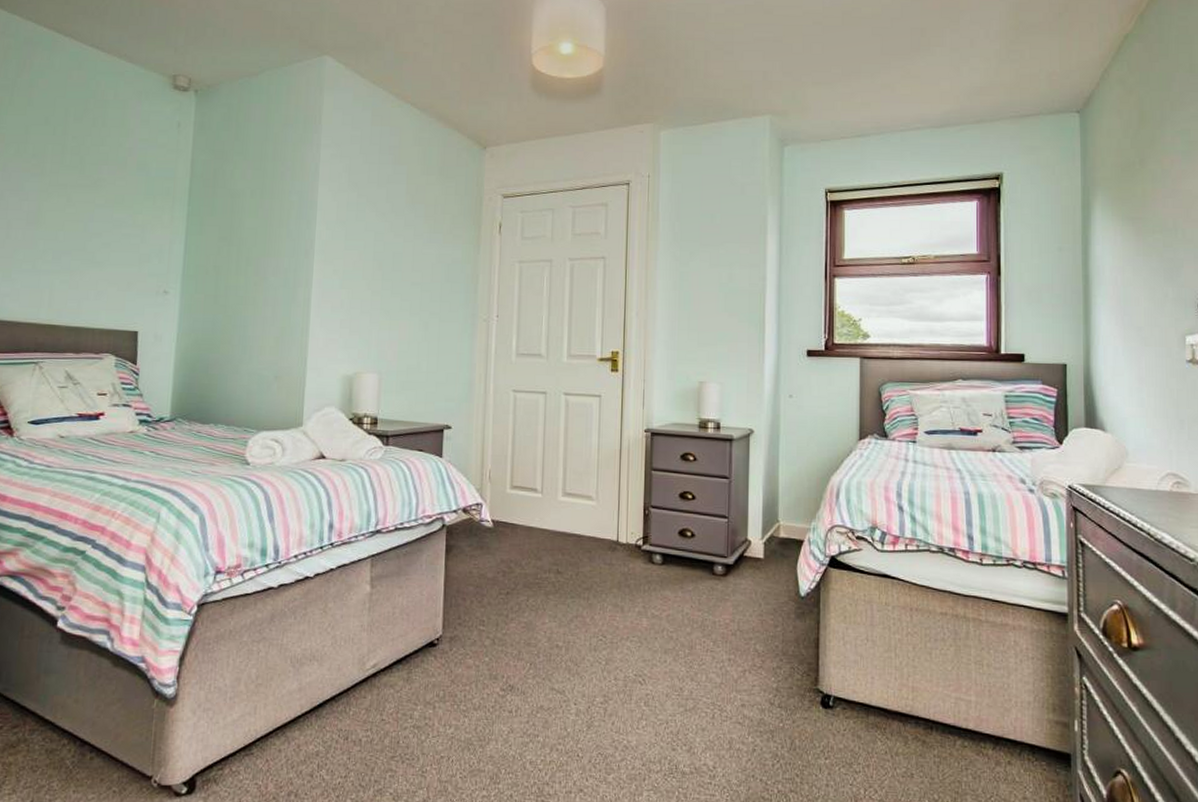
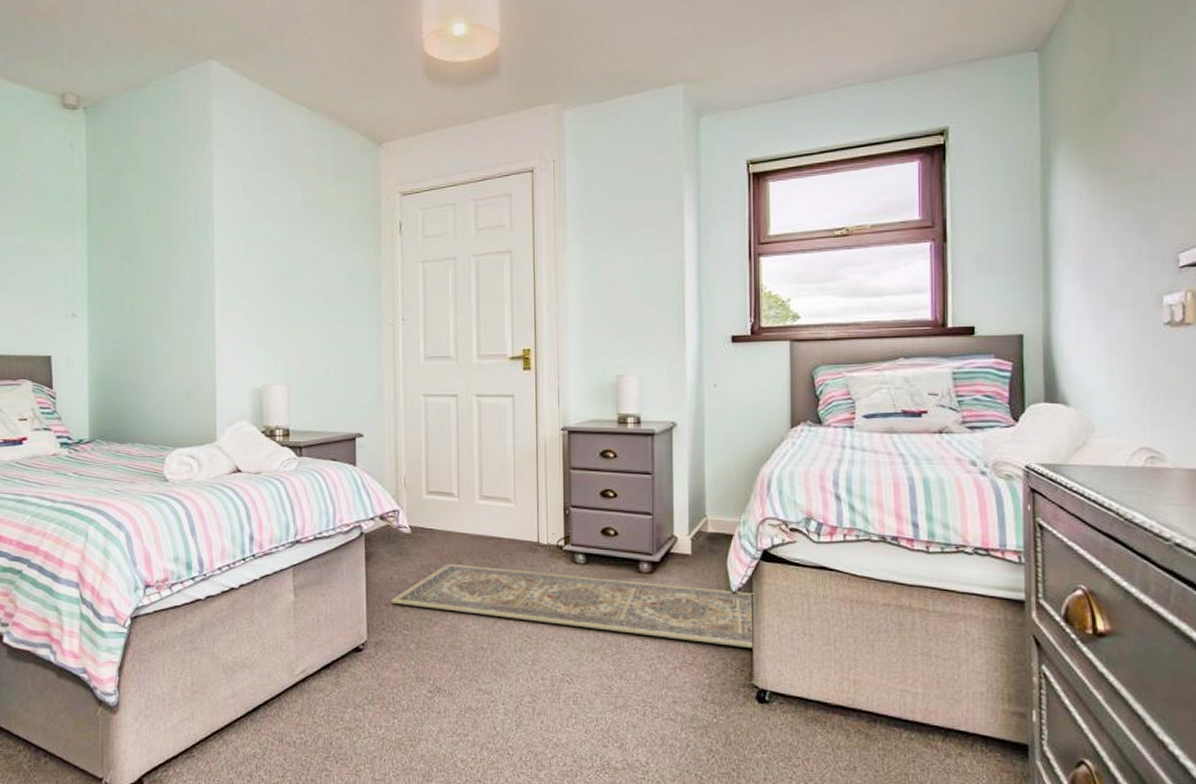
rug: none [468,559,822,654] -> present [391,563,755,649]

